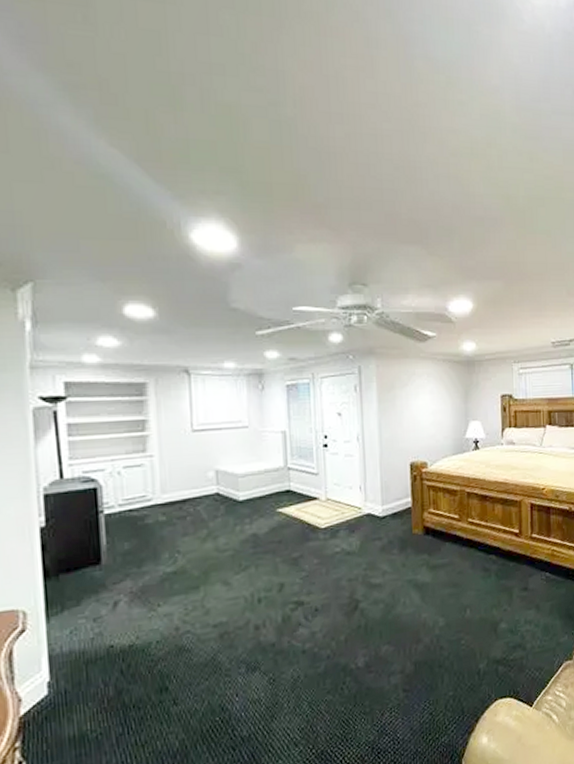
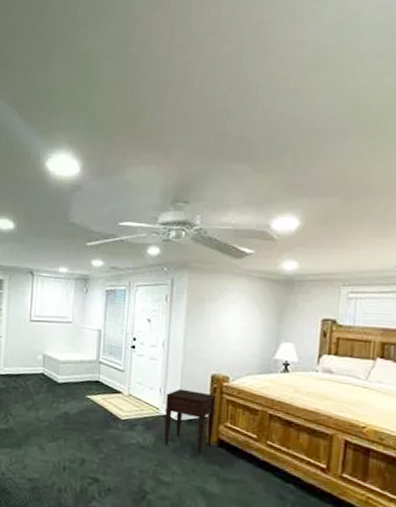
nightstand: none [367,482,419,547] -> present [164,389,216,455]

